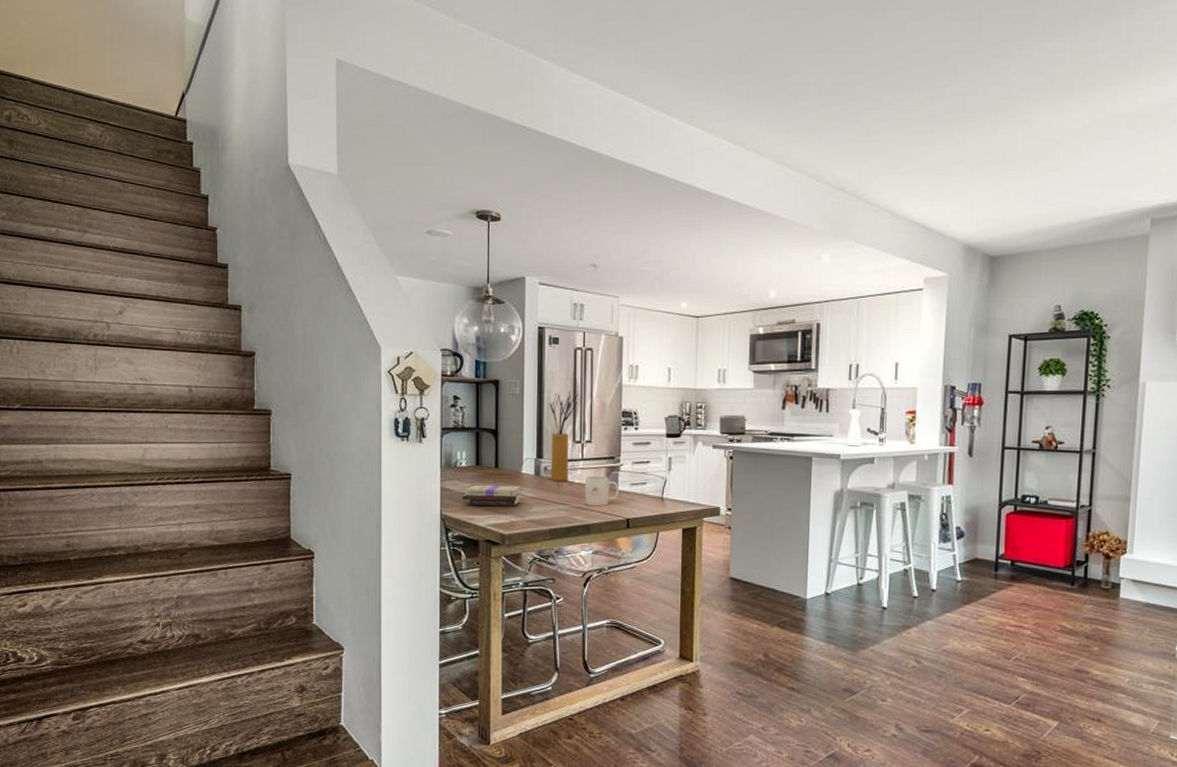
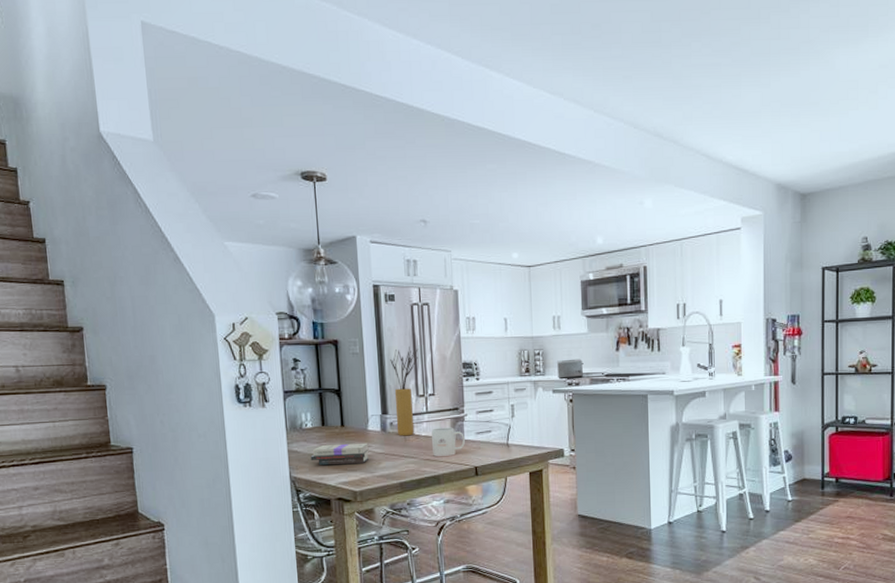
kettle: present [665,414,687,439] -> none [504,362,526,387]

